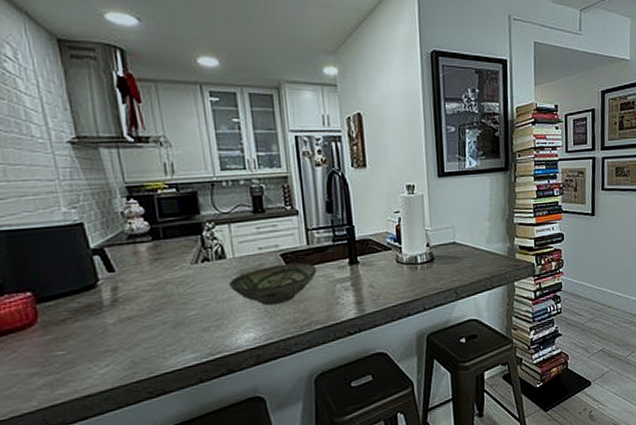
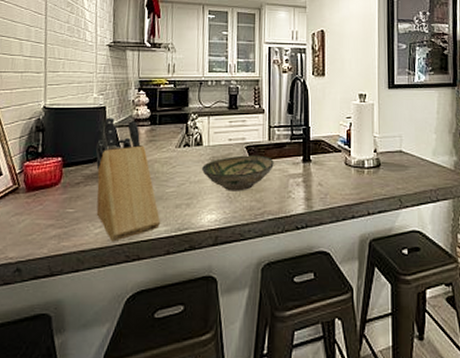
knife block: none [80,235,186,380] -> present [96,117,160,242]

